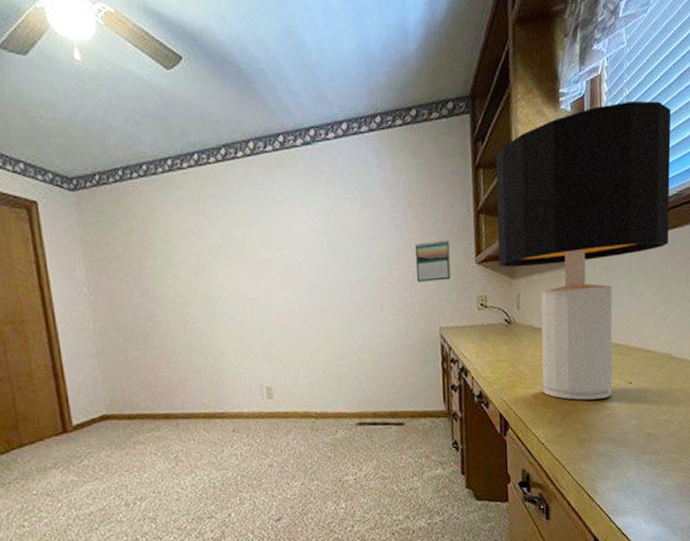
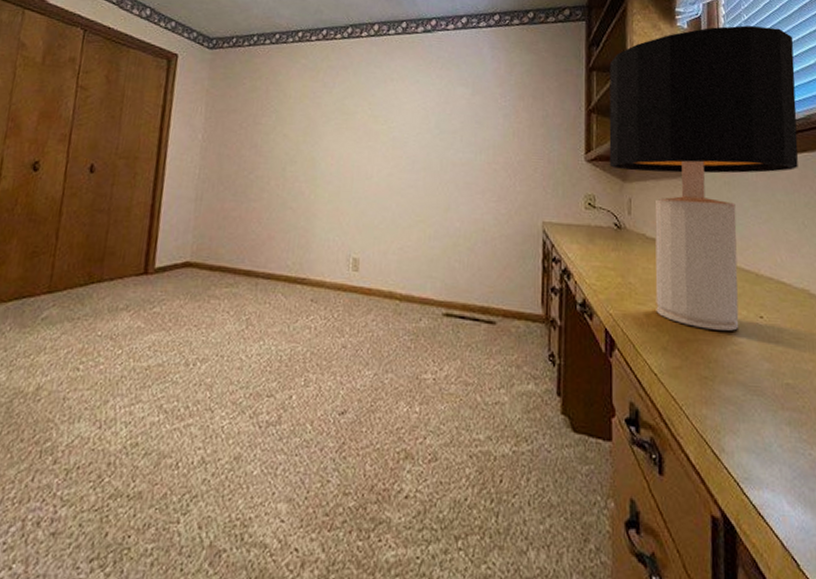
calendar: present [415,240,451,282] -> none [521,133,558,174]

